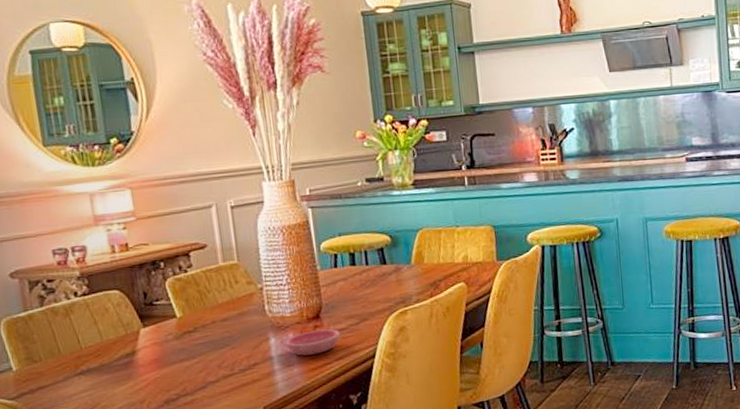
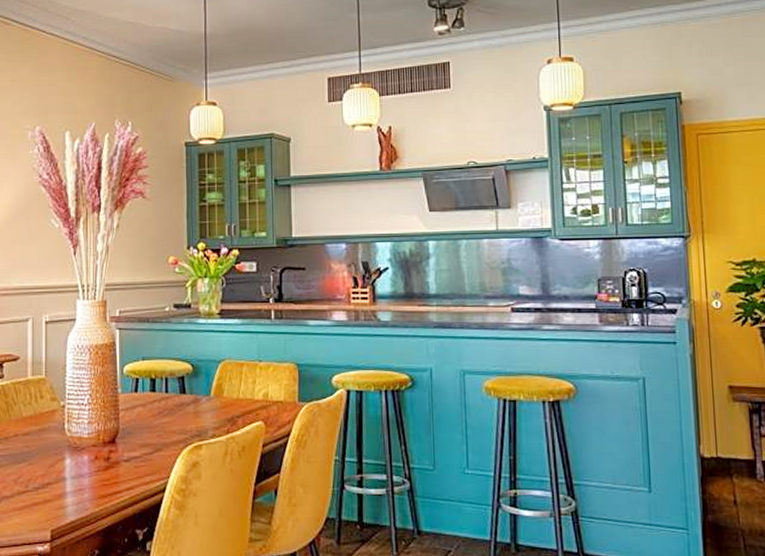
saucer: present [285,329,341,356] -> none [79,455,133,481]

